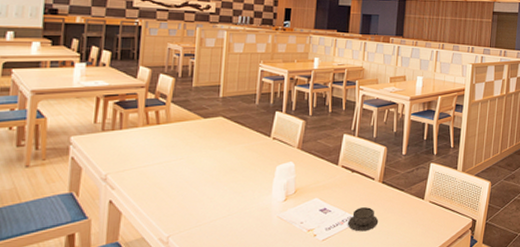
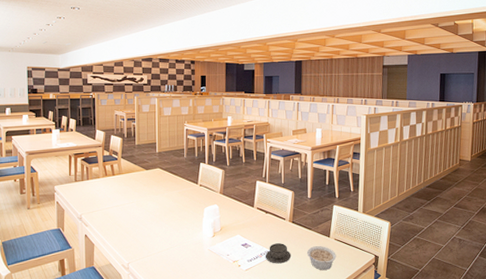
legume: none [397,210,430,237] -> present [307,246,336,270]

